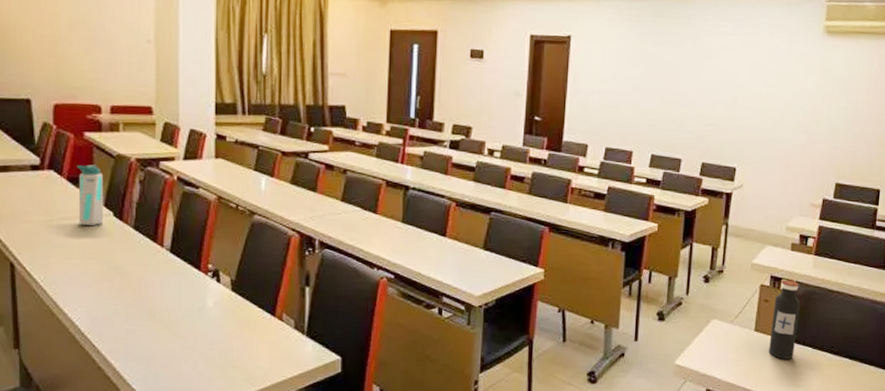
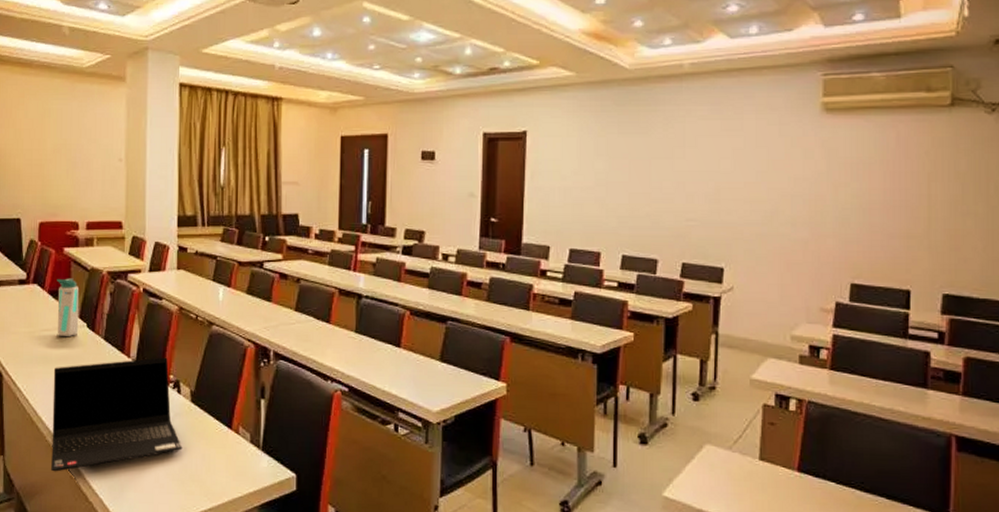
laptop computer: none [75,246,223,364] -> present [51,357,183,472]
water bottle: present [769,280,801,359] -> none [779,399,817,496]

